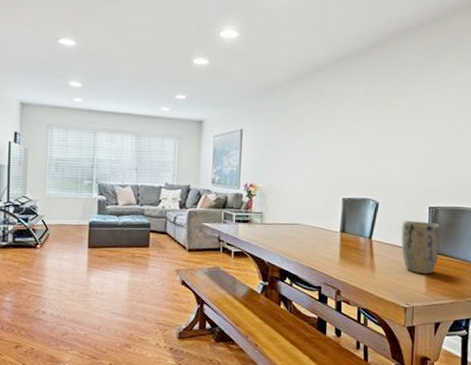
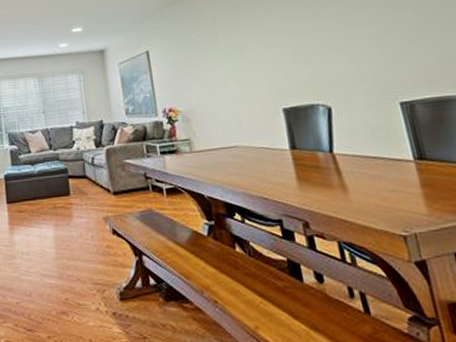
plant pot: present [401,221,440,274] -> none [368,121,433,189]

